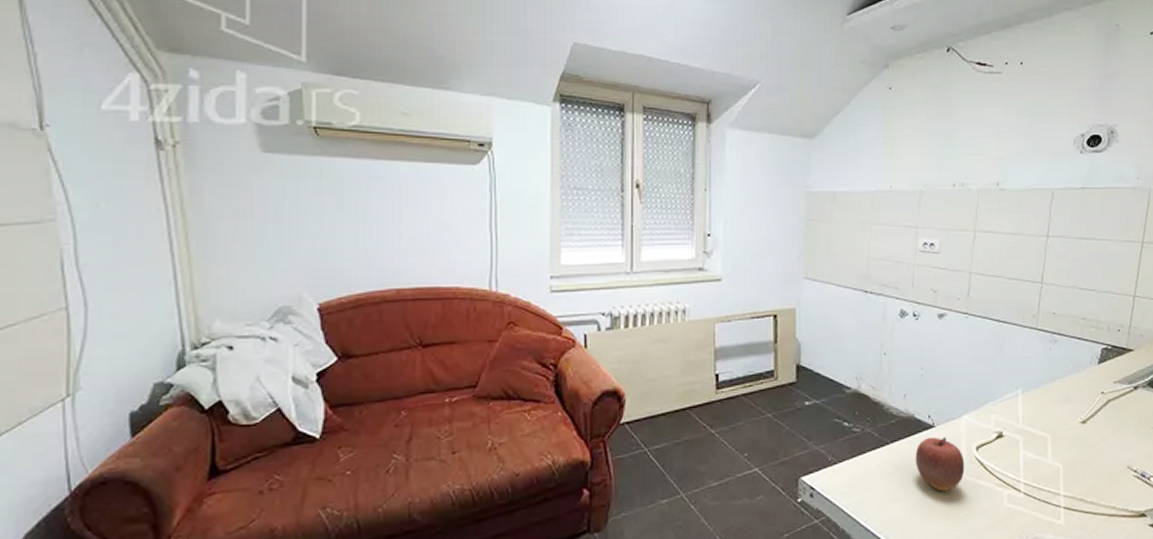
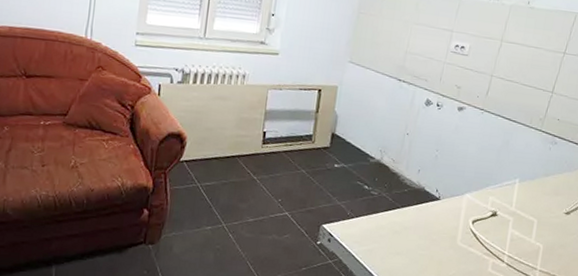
apple: present [915,436,965,491] -> none [419,207,461,253]

